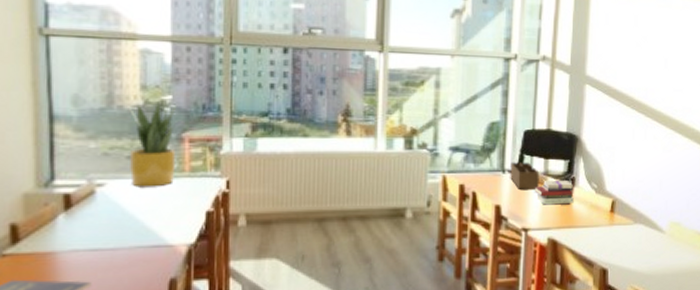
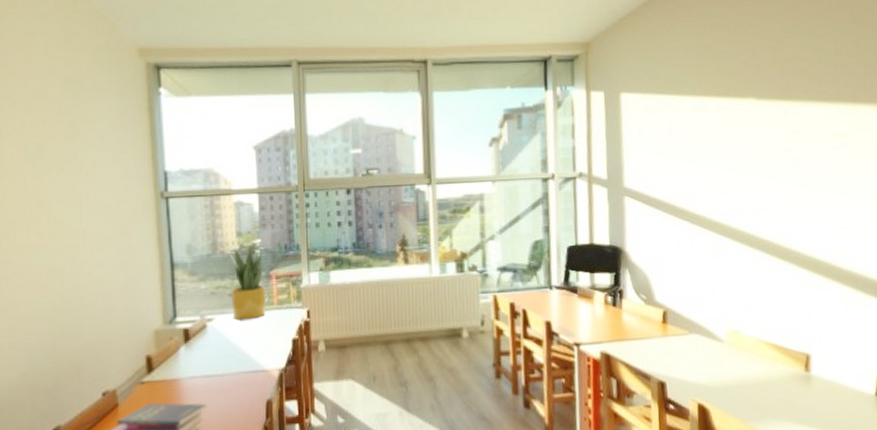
desk organizer: present [510,162,540,189] -> none [557,277,587,305]
books: present [535,181,574,205] -> none [583,293,624,319]

